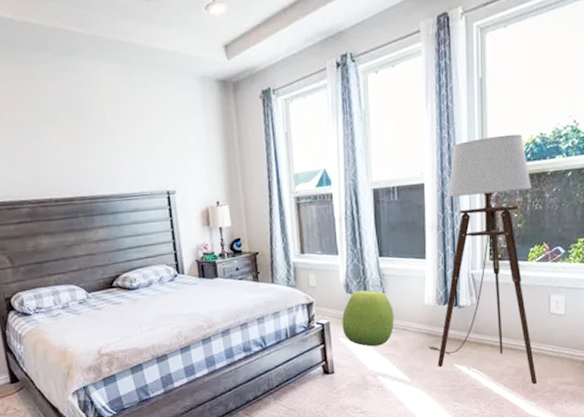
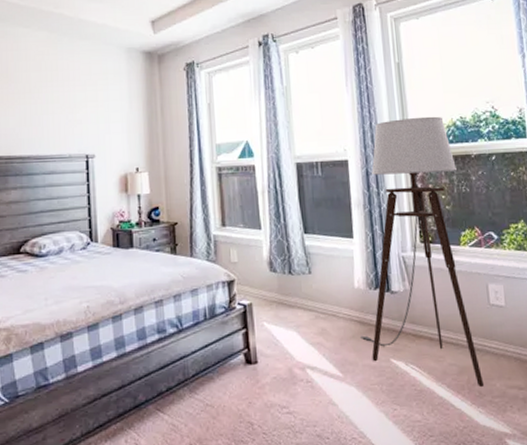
ottoman: present [342,290,394,347] -> none [265,269,323,334]

